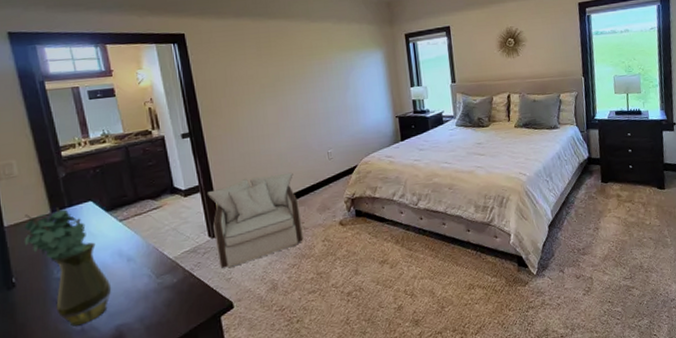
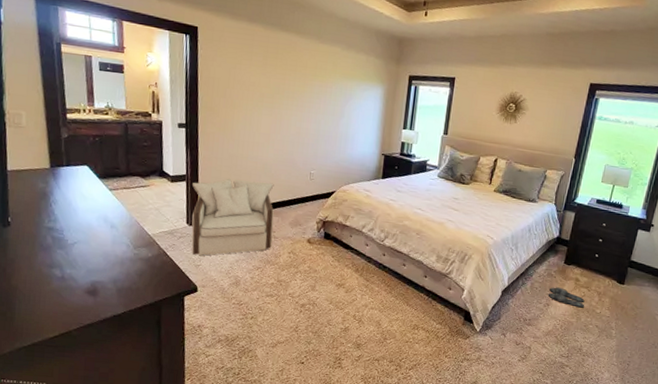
vase: present [24,207,112,327] -> none [22,163,94,273]
slippers: none [594,207,634,224] -> present [549,287,585,308]

